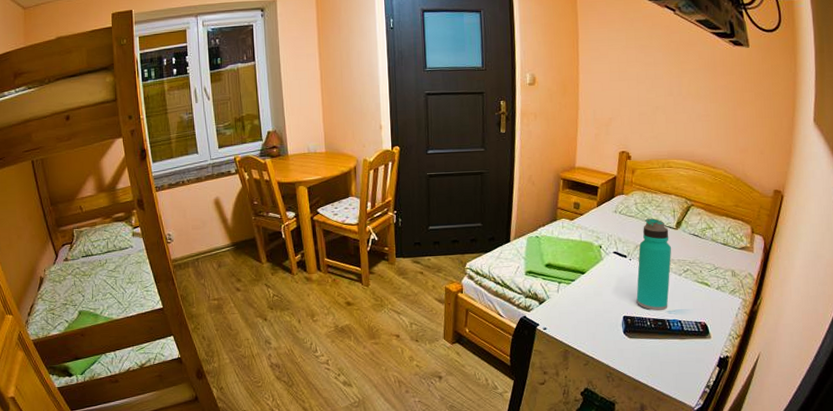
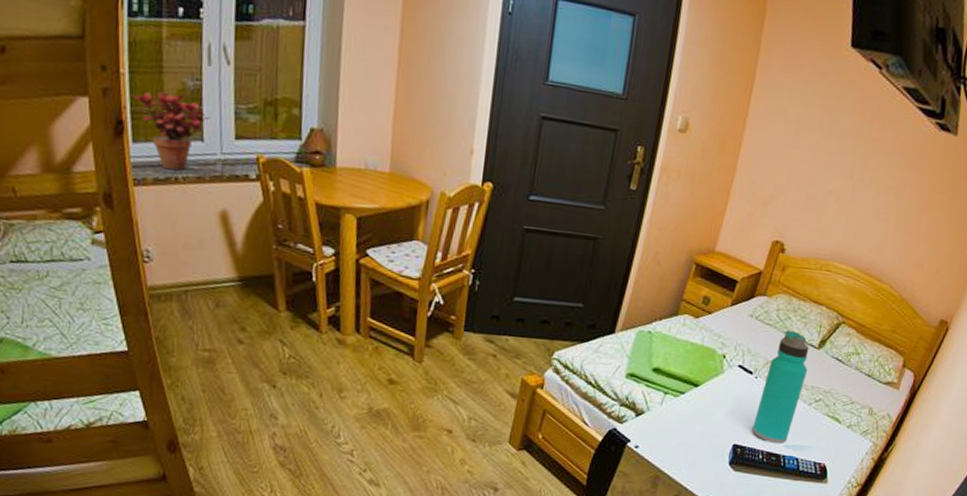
potted plant: none [149,125,200,177] -> present [131,91,210,171]

